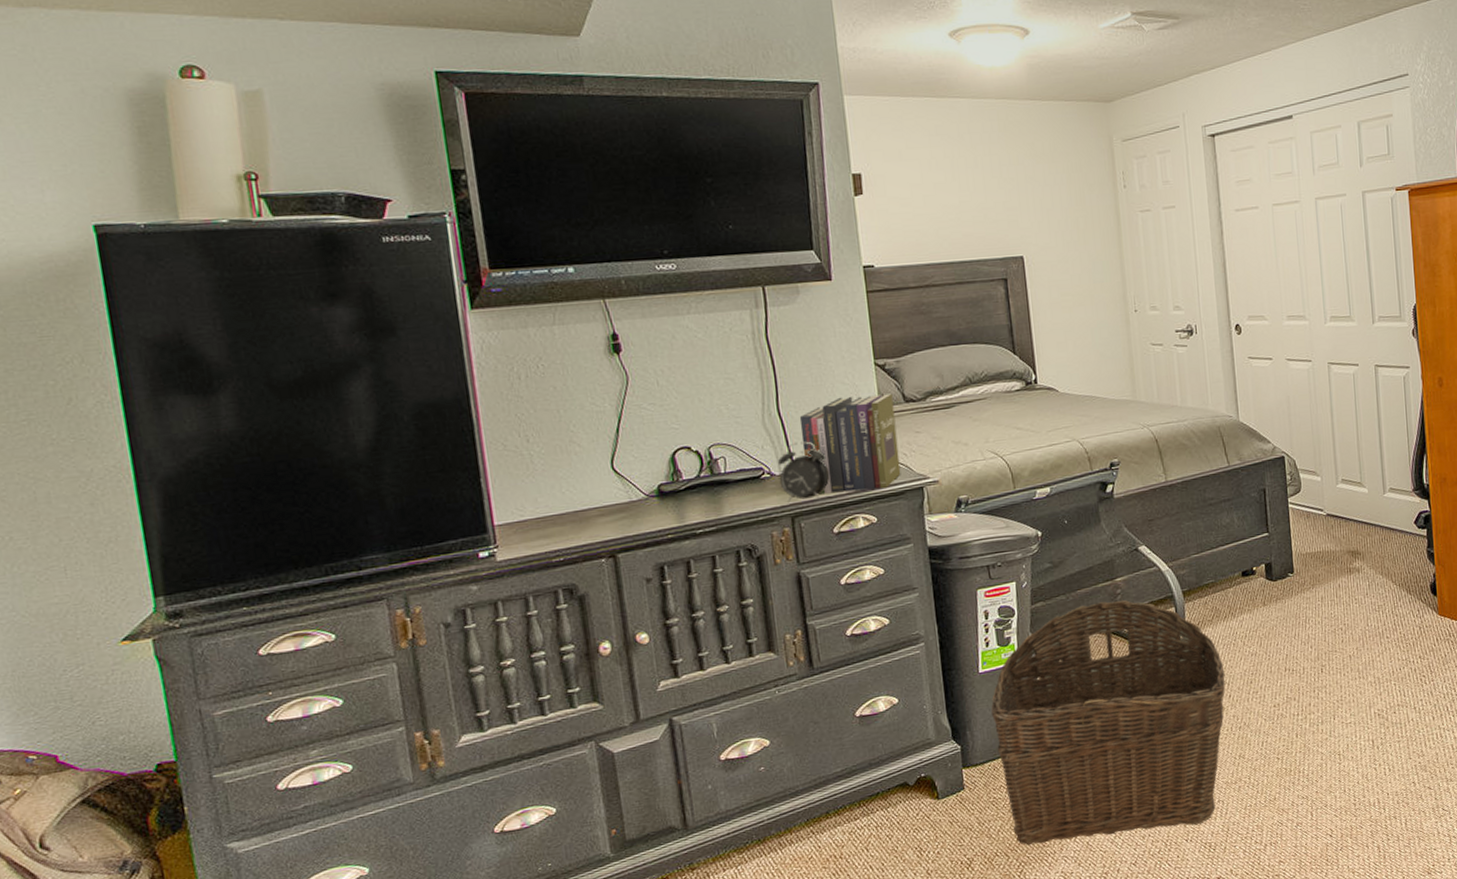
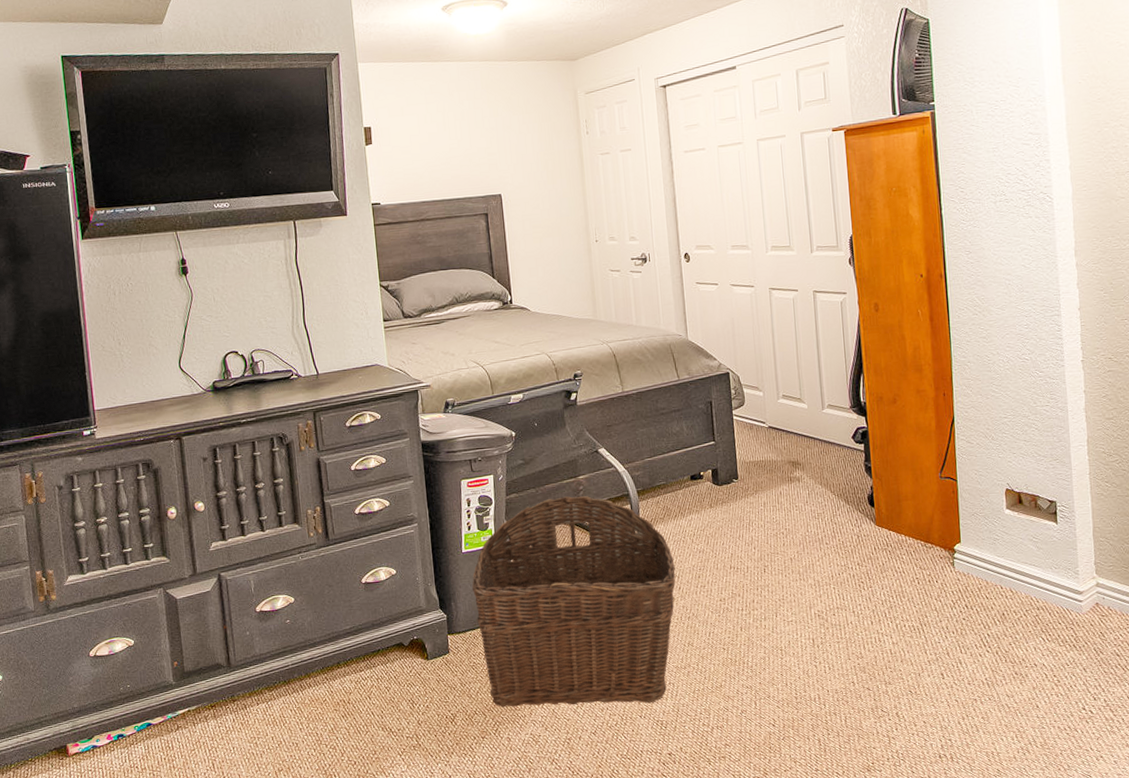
alarm clock: present [777,441,830,502] -> none [303,349,344,399]
books: present [799,393,901,495] -> none [320,310,400,394]

